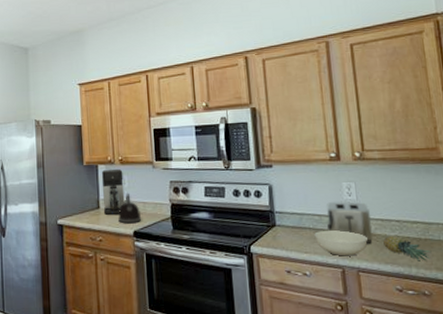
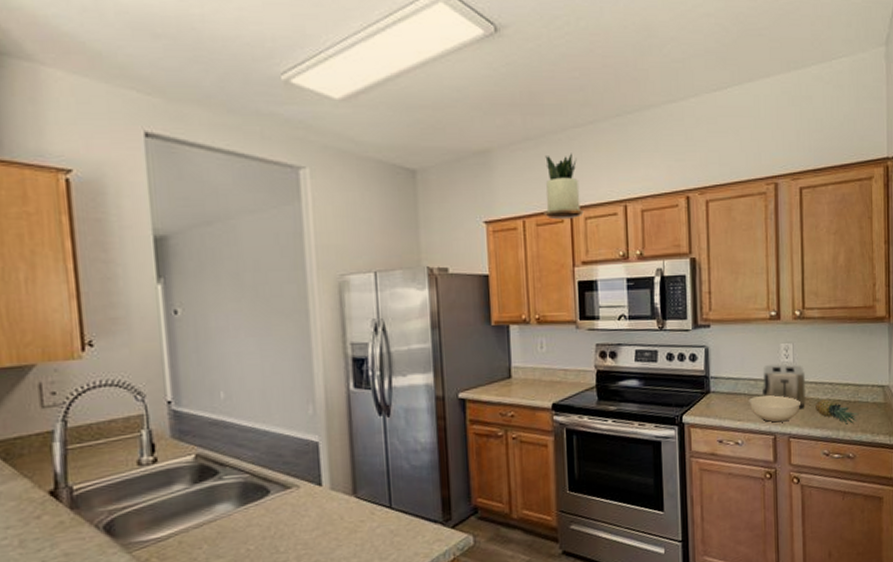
coffee maker: present [102,169,125,215] -> none [515,330,542,385]
kettle: present [118,193,142,224] -> none [534,358,562,396]
planter: none [124,28,157,80] -> present [543,153,584,220]

